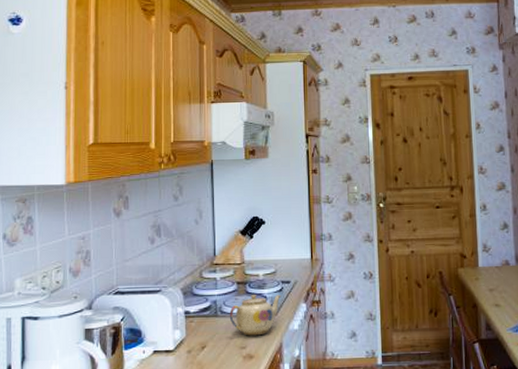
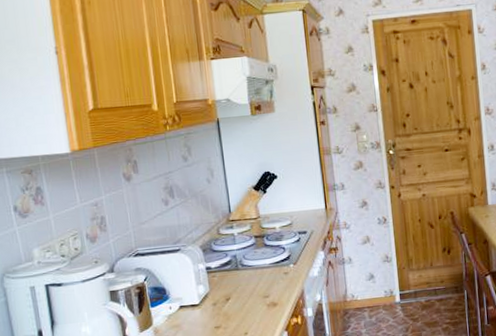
teapot: present [229,293,282,336] -> none [250,244,300,286]

